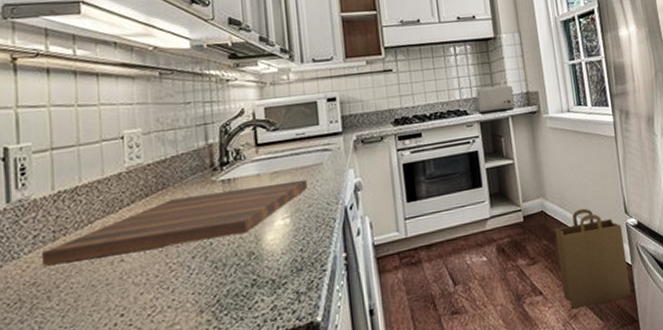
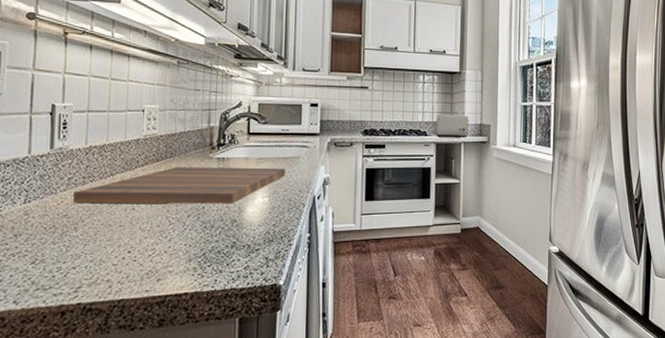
shopping bag: present [555,208,632,309] -> none [484,231,545,312]

